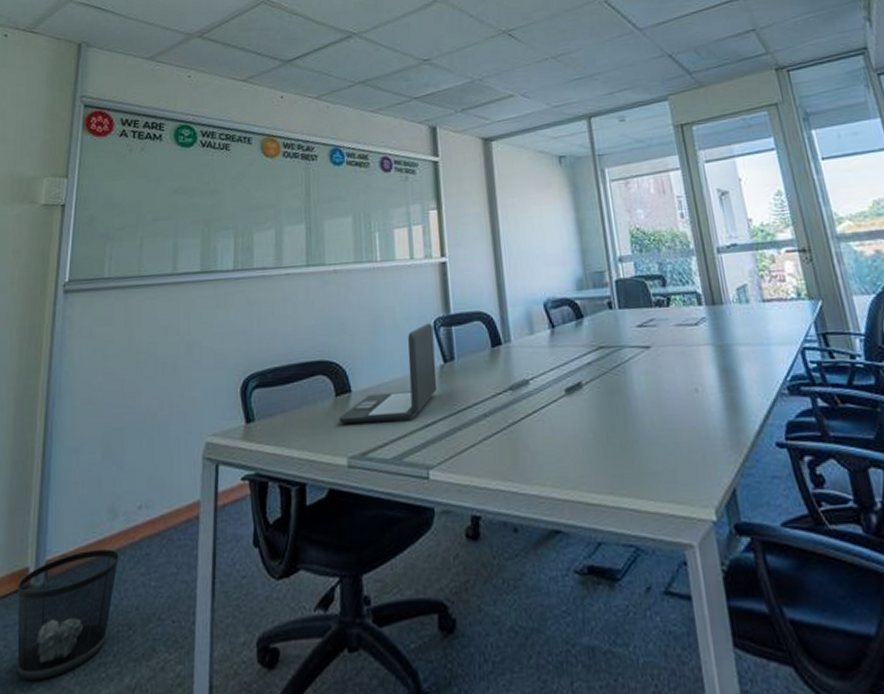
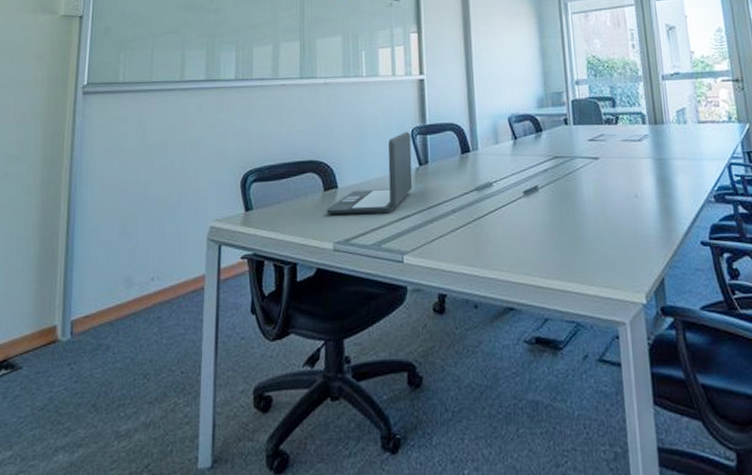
waste bin: present [17,548,119,680] -> none [47,311,135,416]

